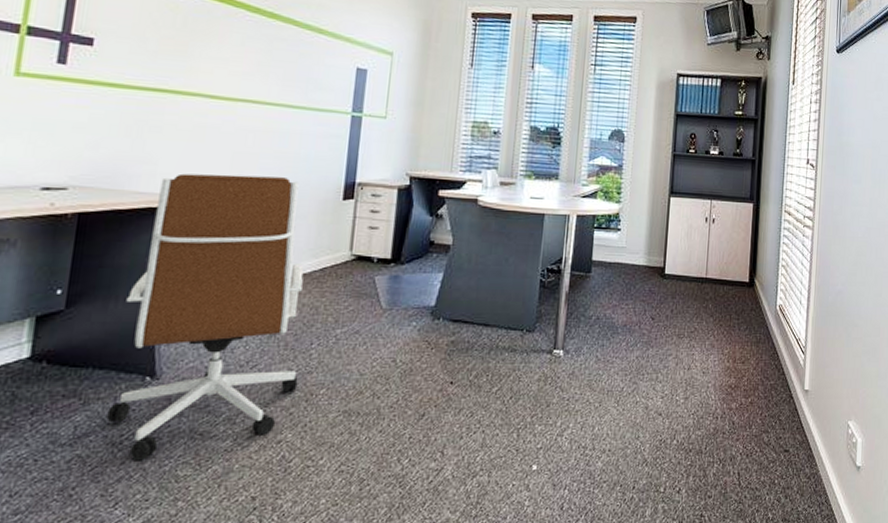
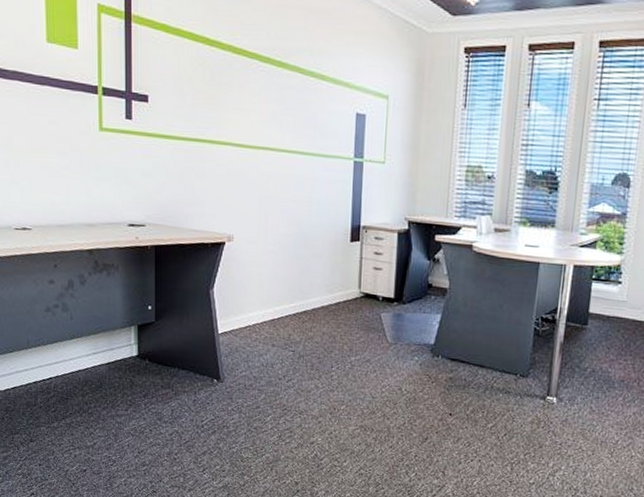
office chair: present [106,173,304,461] -> none [191,214,323,442]

